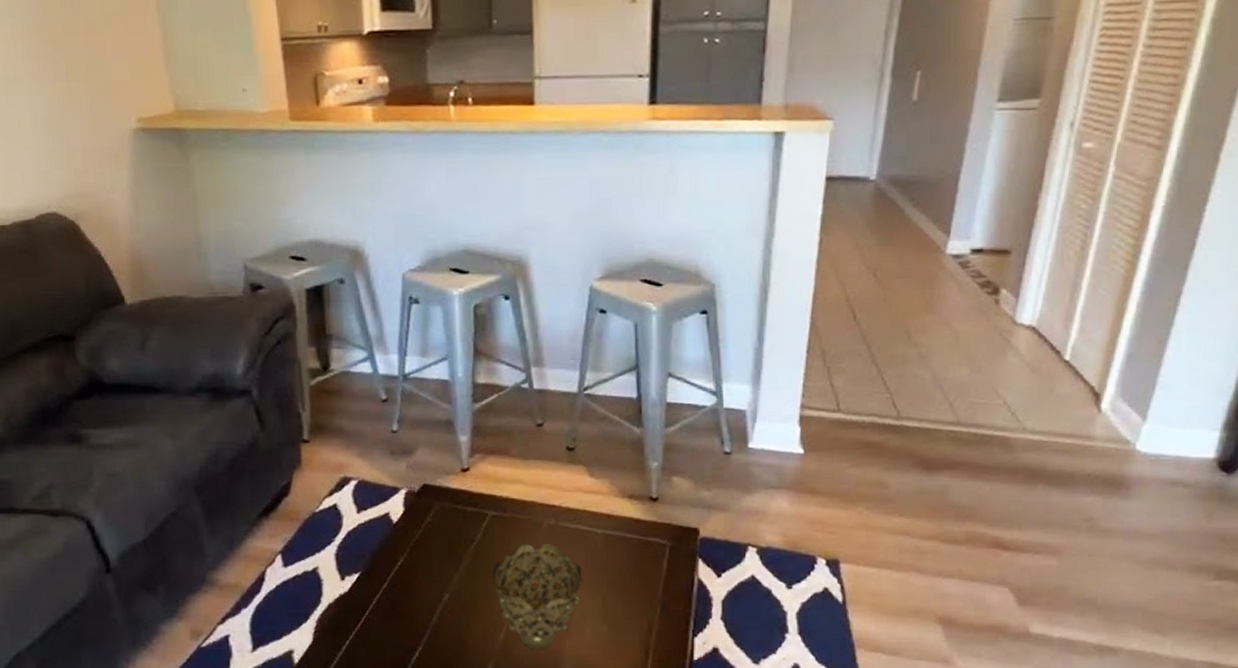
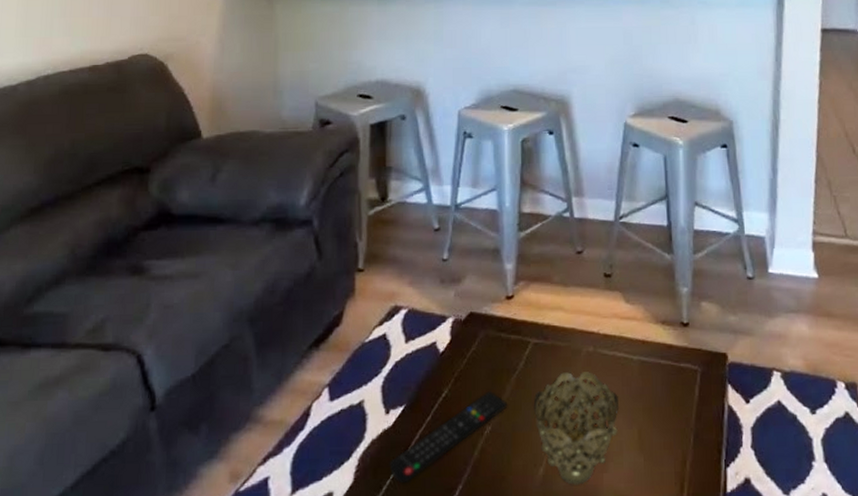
remote control: none [347,561,466,643] -> present [389,391,508,483]

